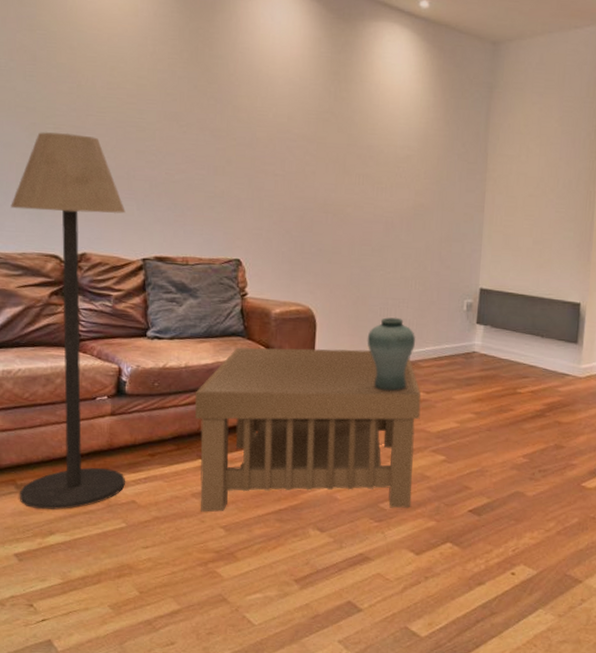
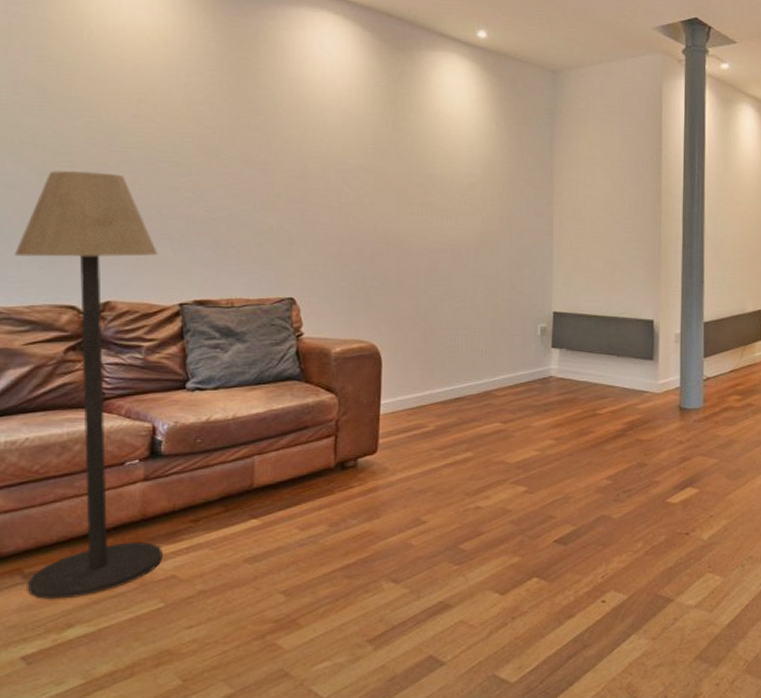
coffee table: present [194,347,422,512] -> none [245,384,498,578]
vase: present [367,317,416,392] -> none [437,347,490,425]

